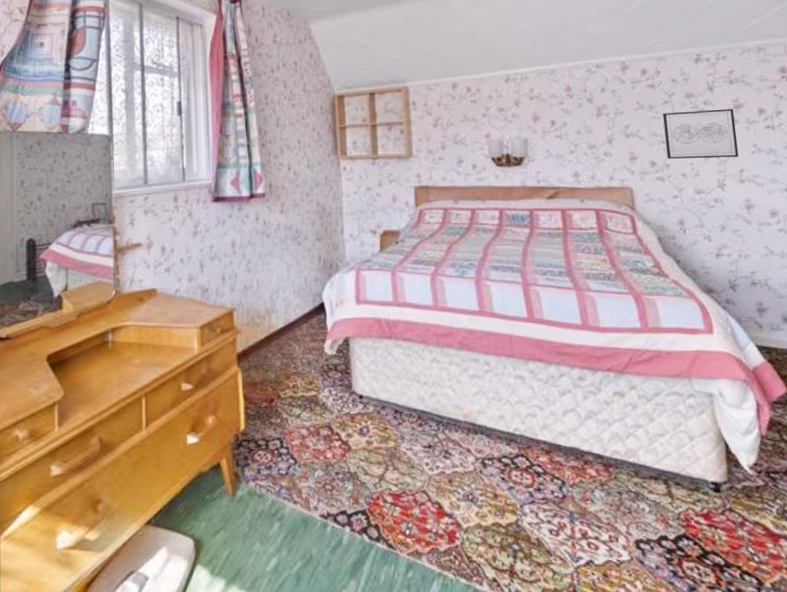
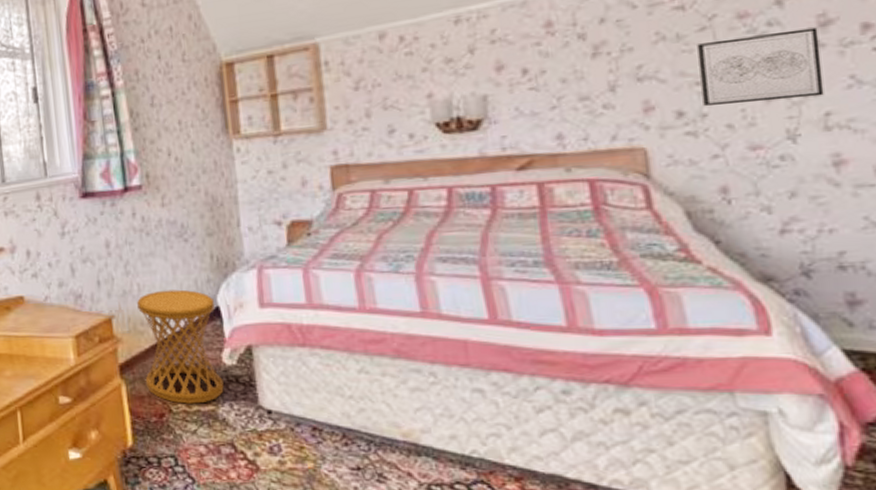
side table: none [256,286,325,390] -> present [137,289,224,404]

